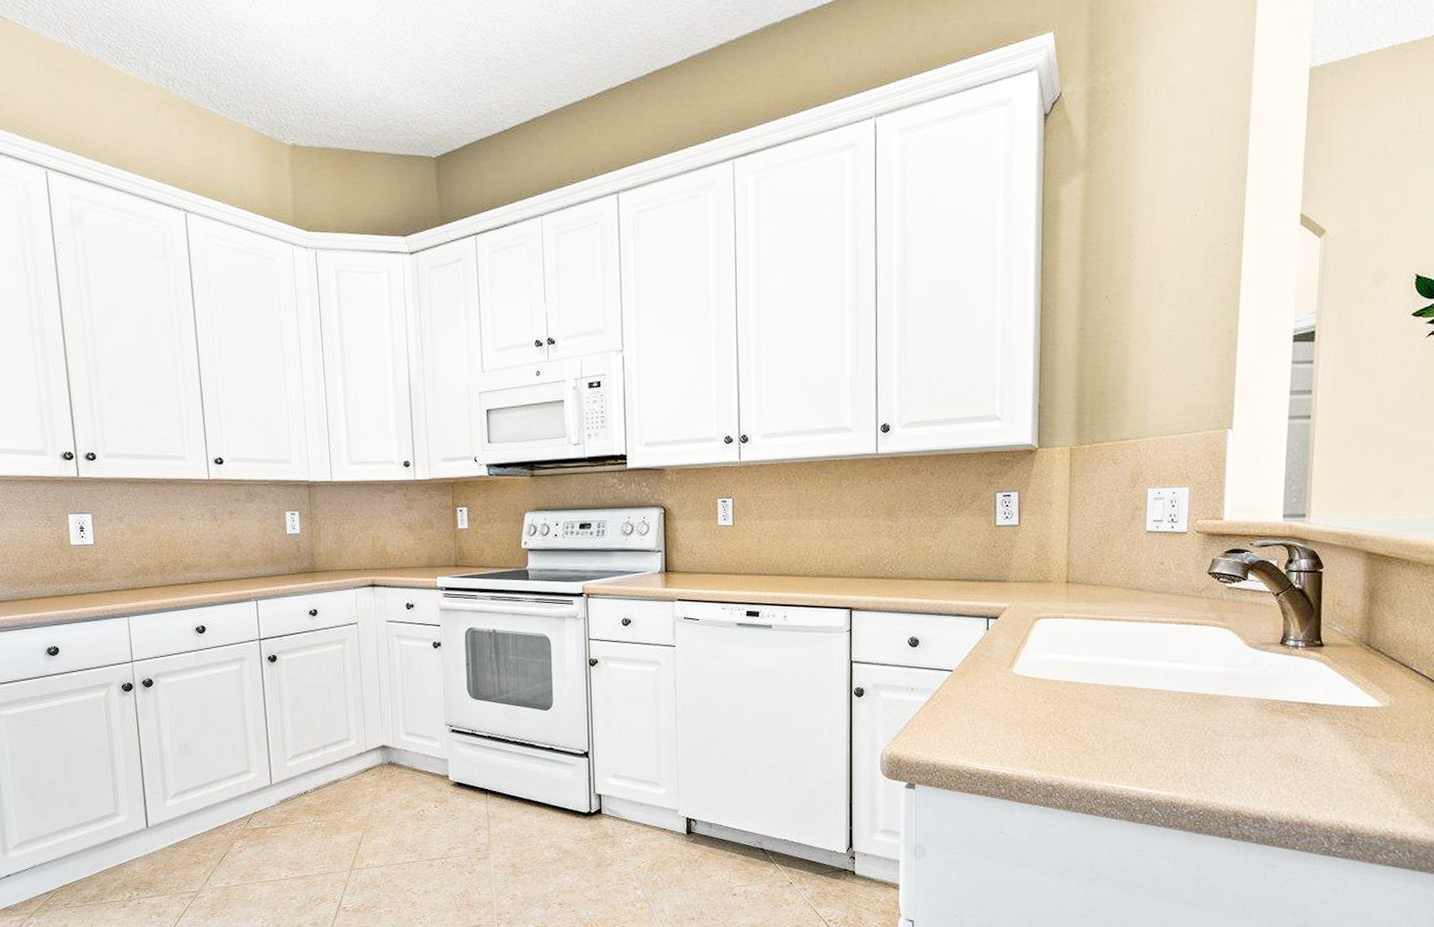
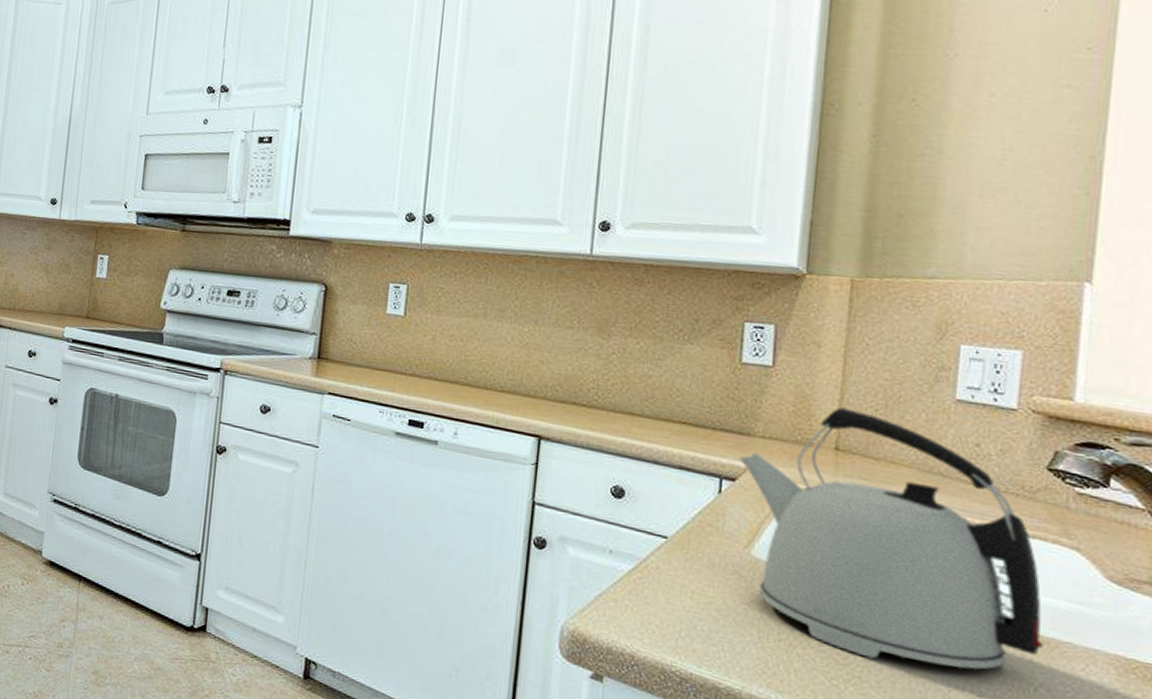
kettle: none [999,550,1210,733] -> present [738,407,1044,670]

